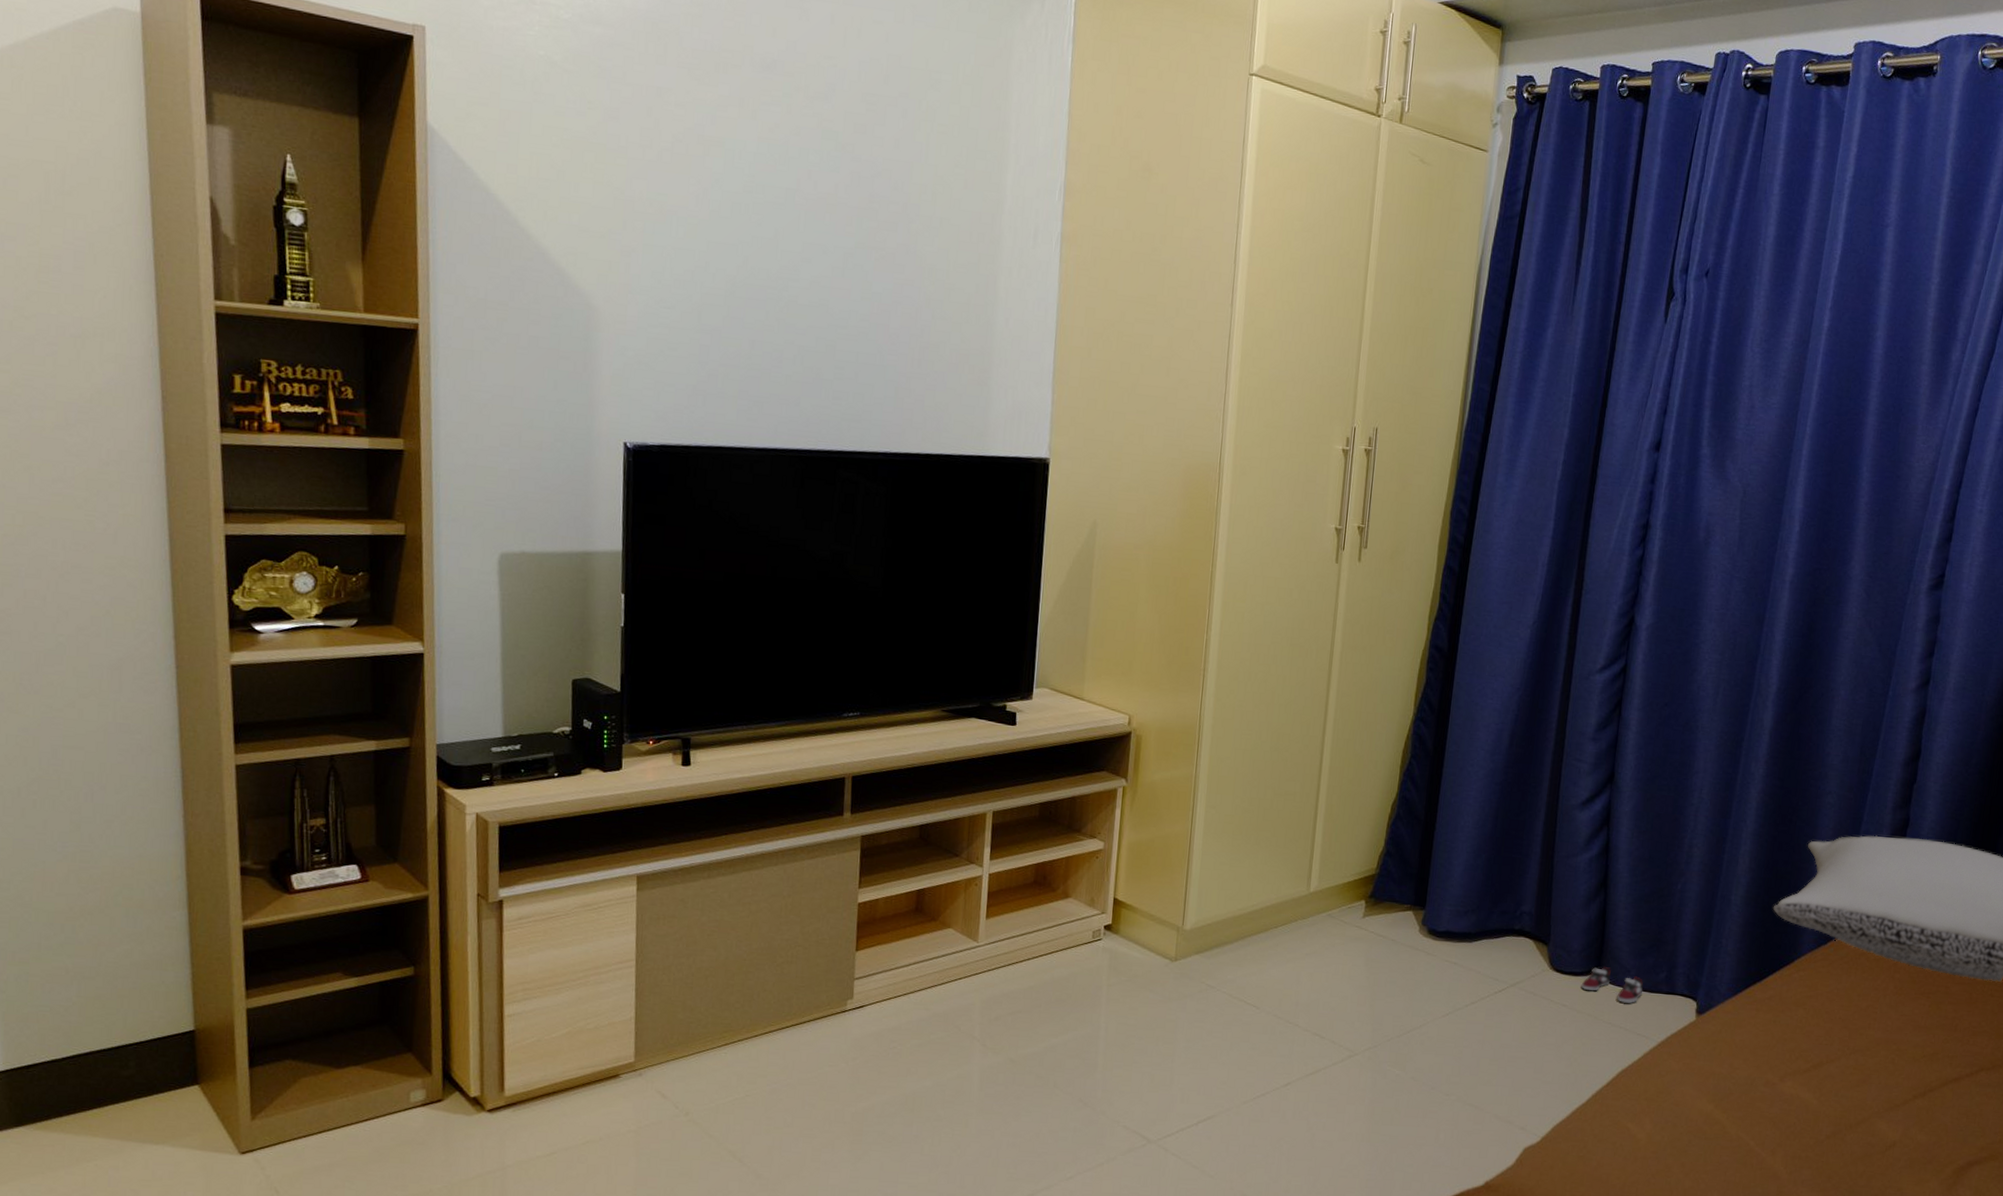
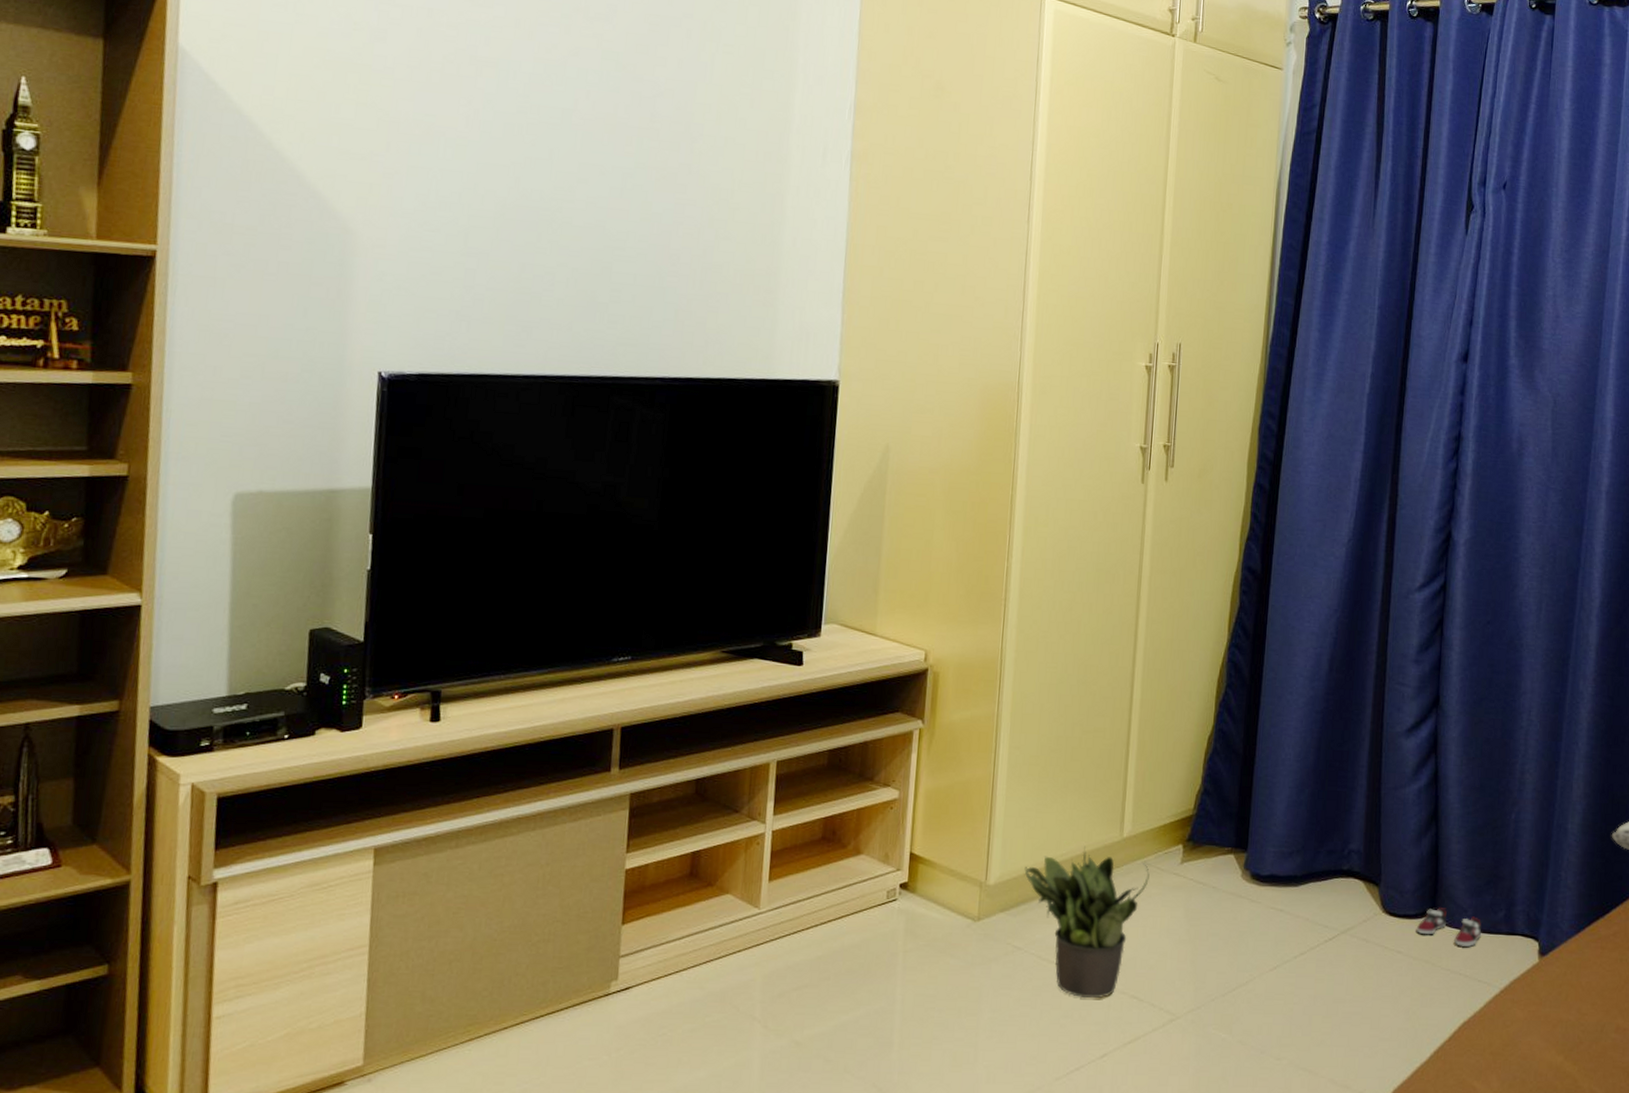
potted plant: none [1218,898,1334,1034] -> present [1024,845,1150,999]

